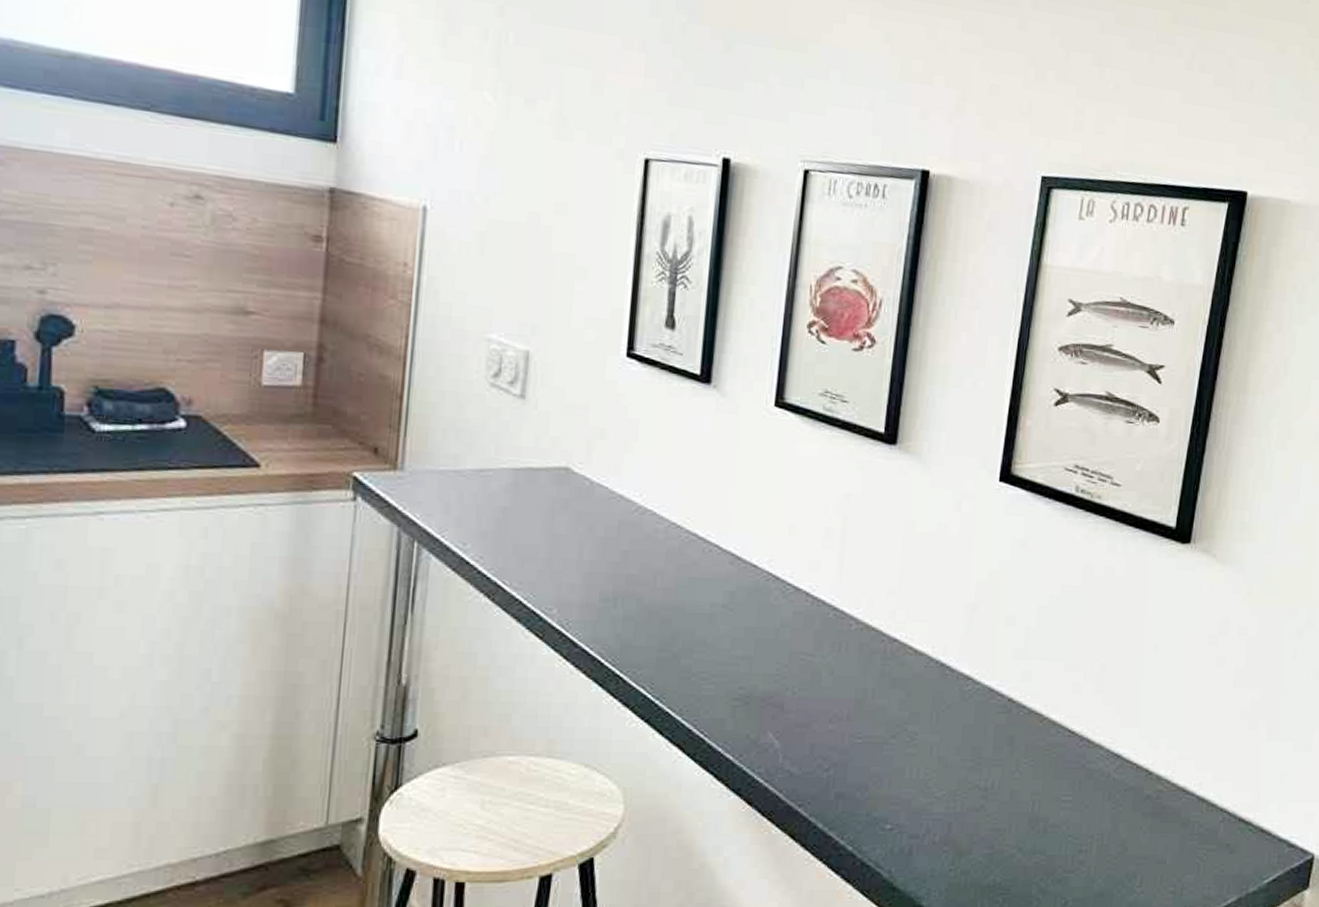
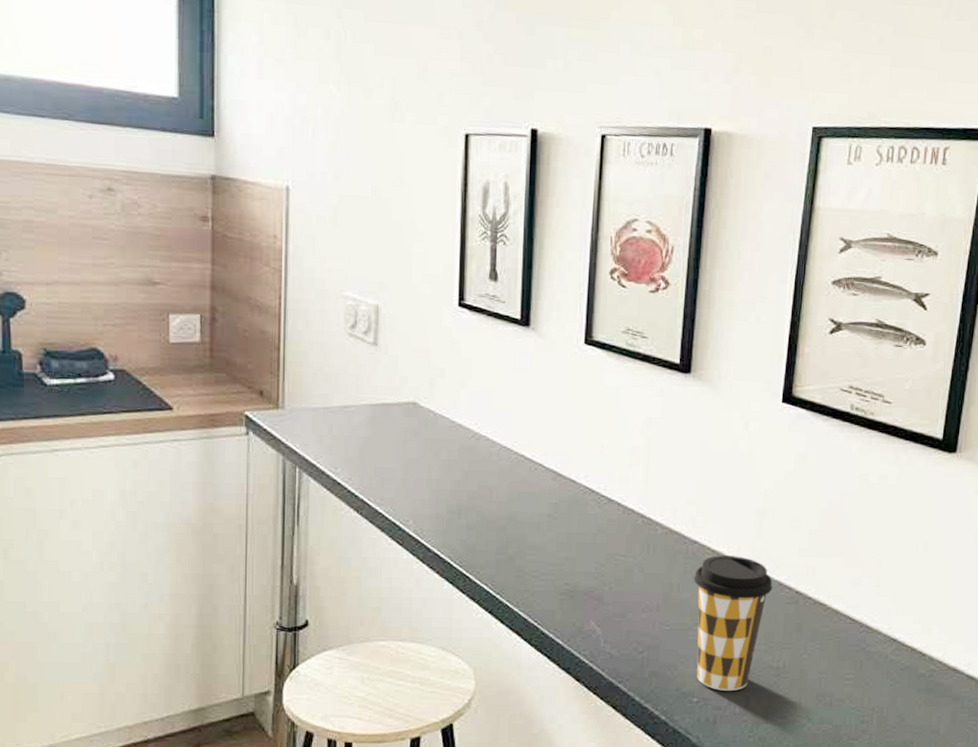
coffee cup: none [891,656,983,816] -> present [694,555,773,691]

